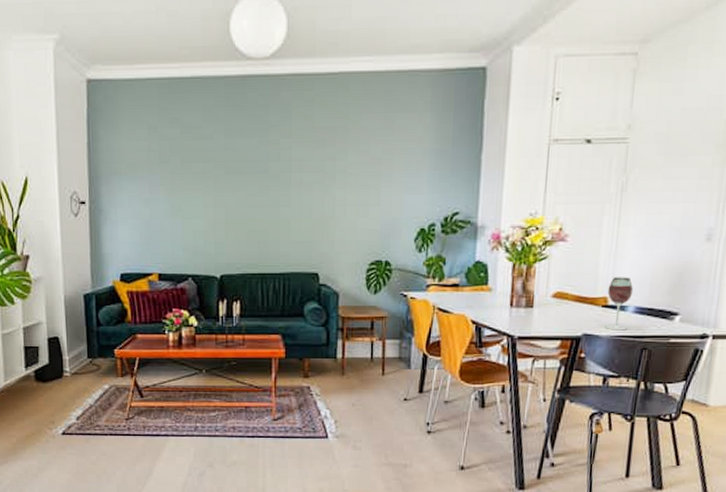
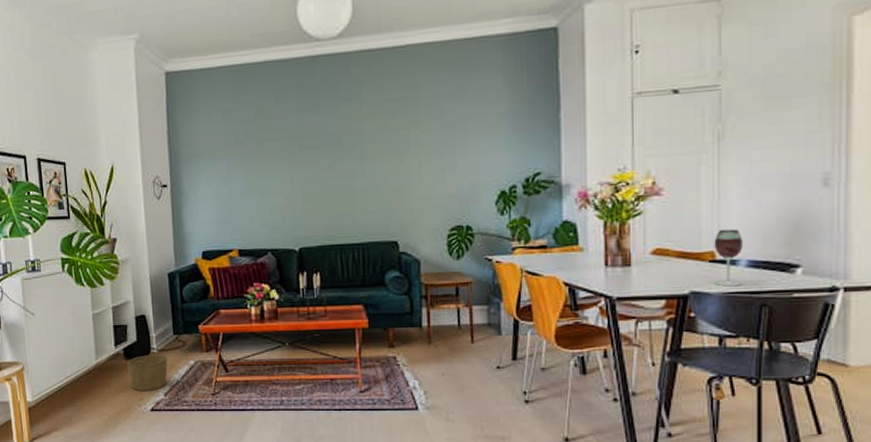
basket: none [37,373,81,415] -> present [127,350,168,392]

